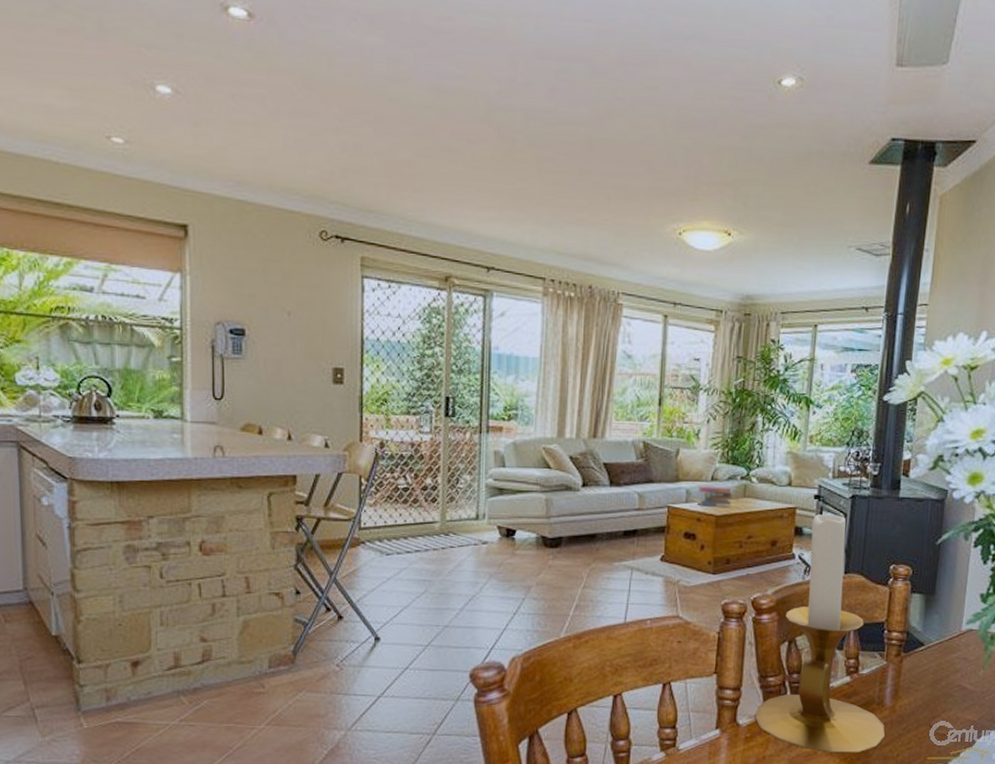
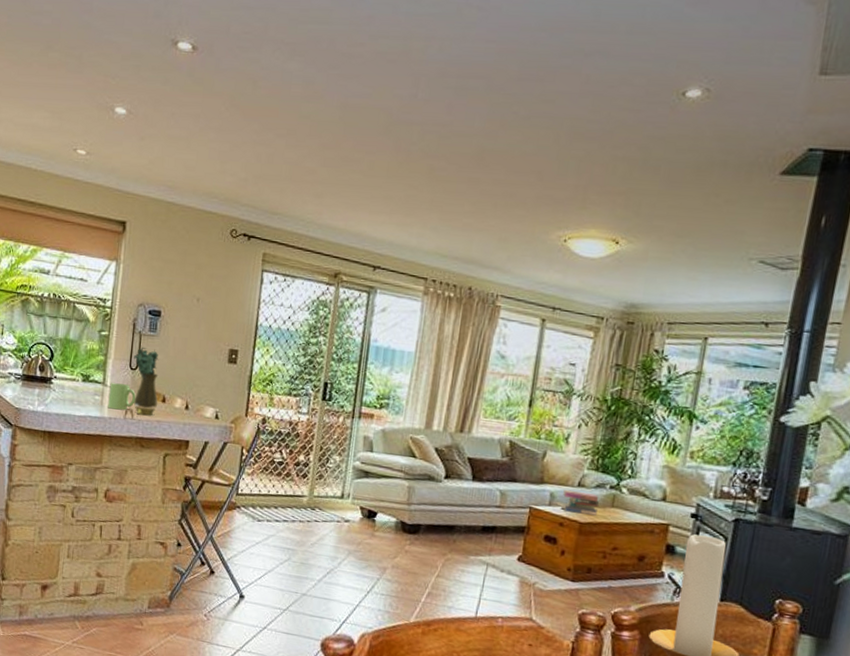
cup: none [190,417,225,448] -> present [108,383,136,410]
vase: none [217,370,254,452] -> present [134,345,159,416]

